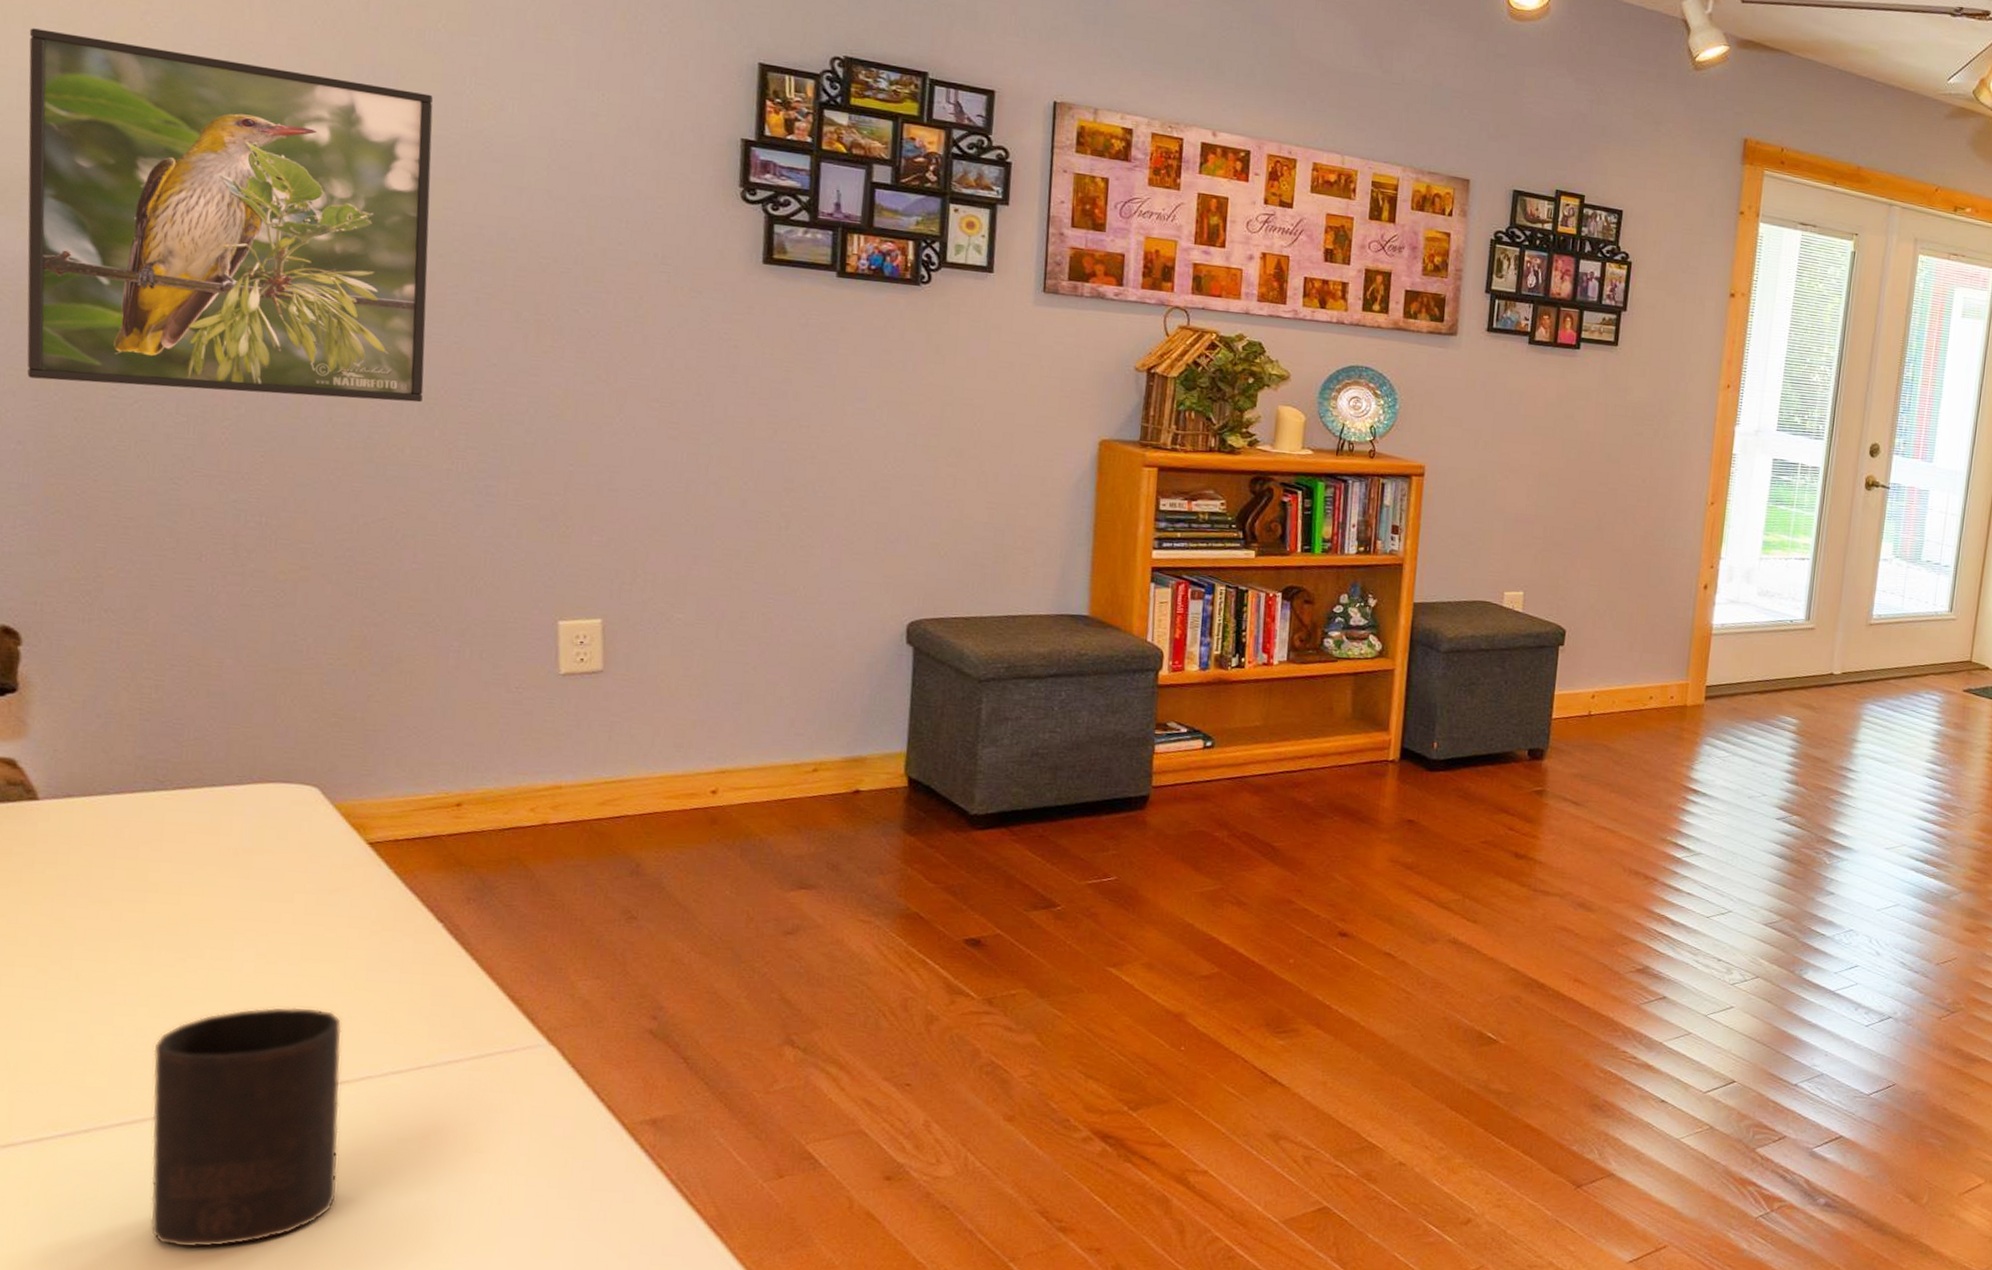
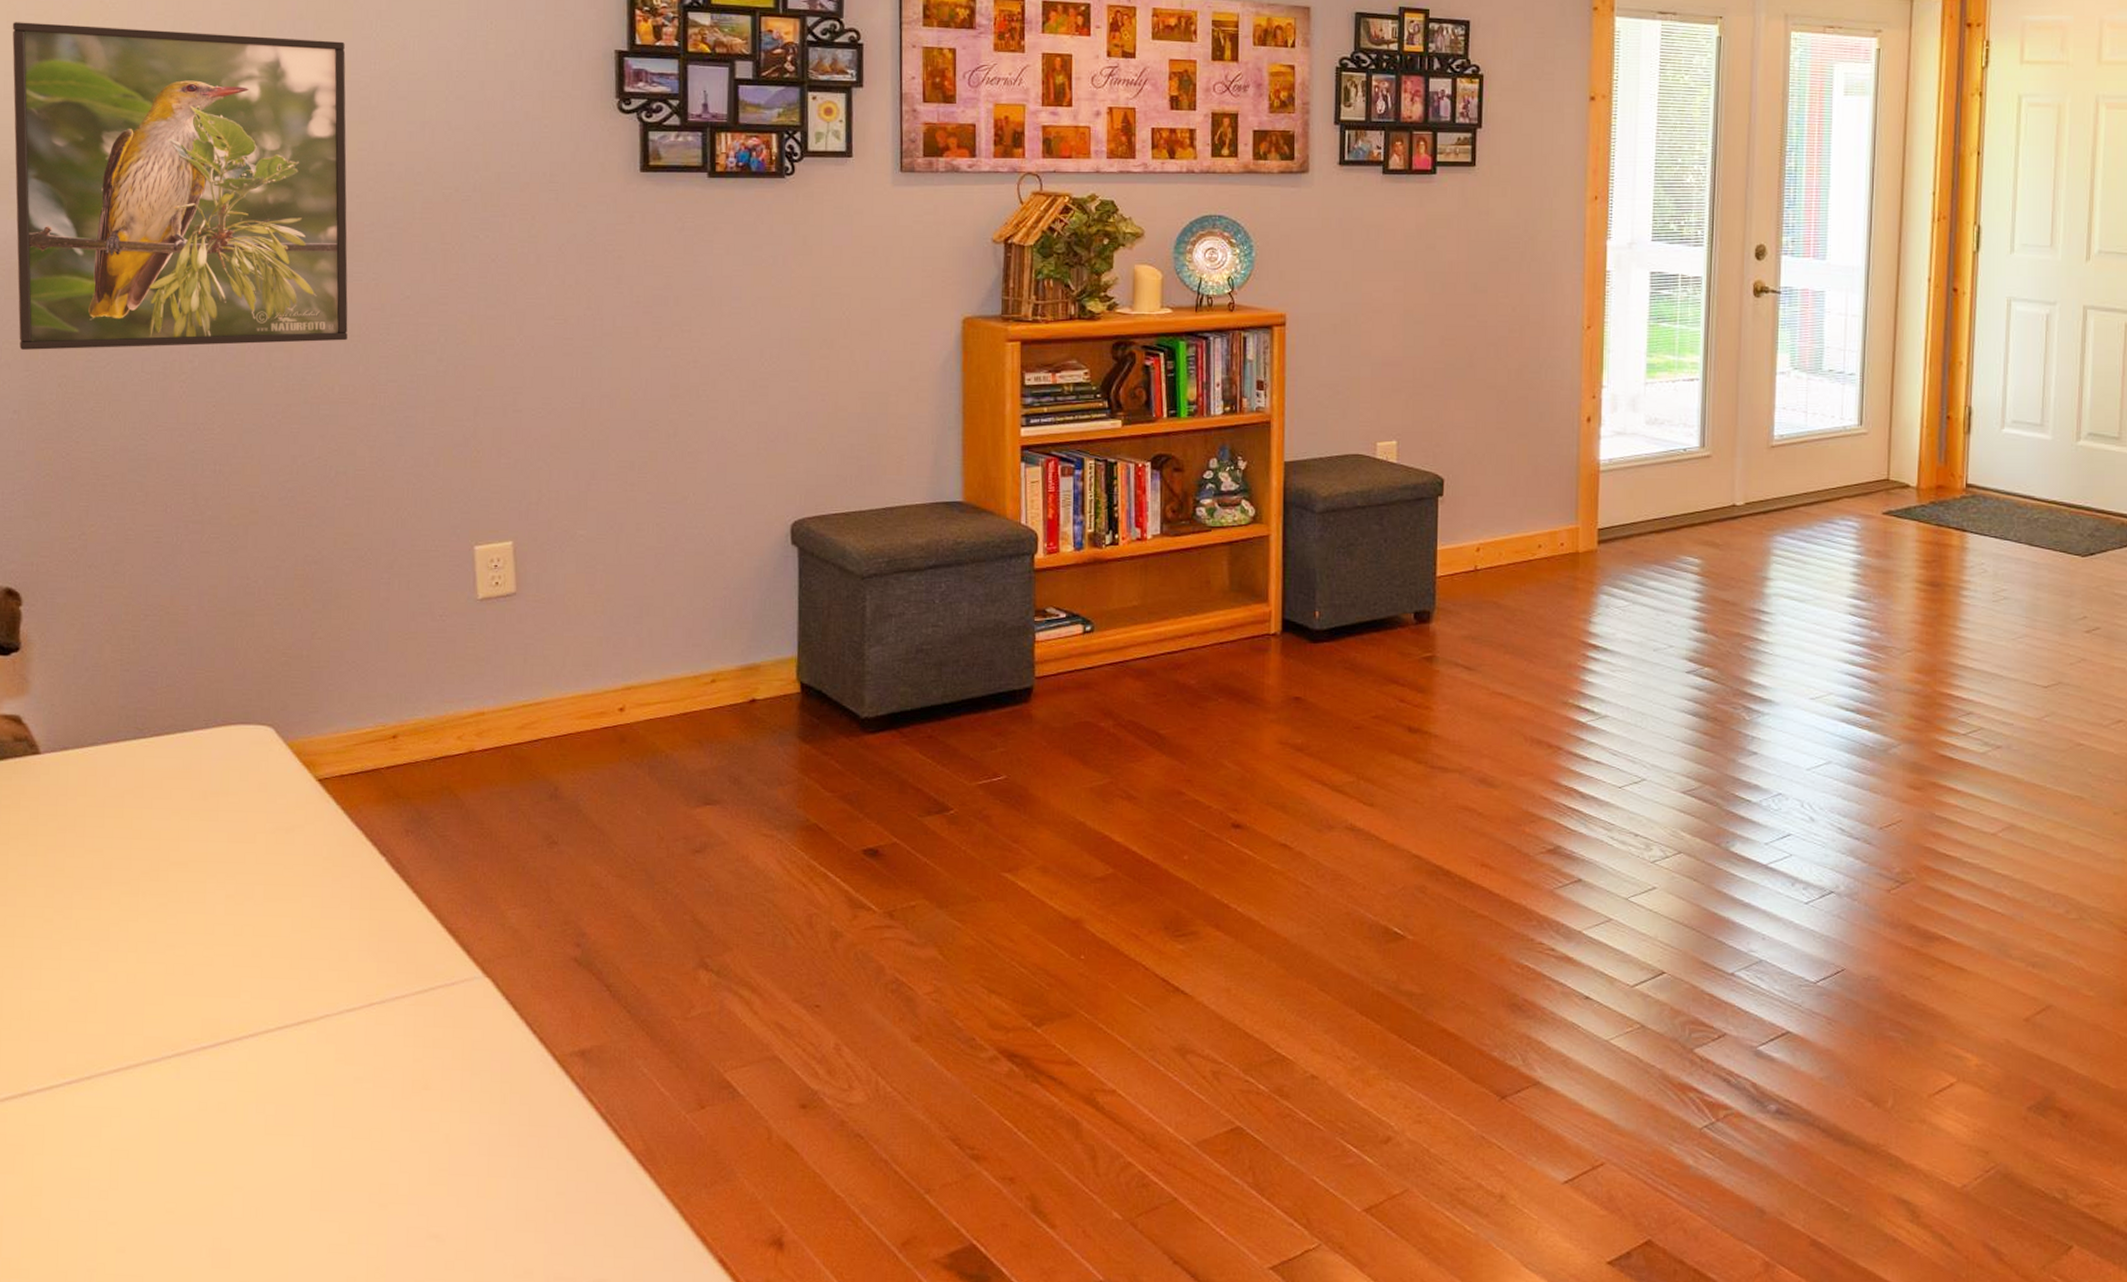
cup: present [150,1006,343,1248] -> none [142,946,304,1193]

